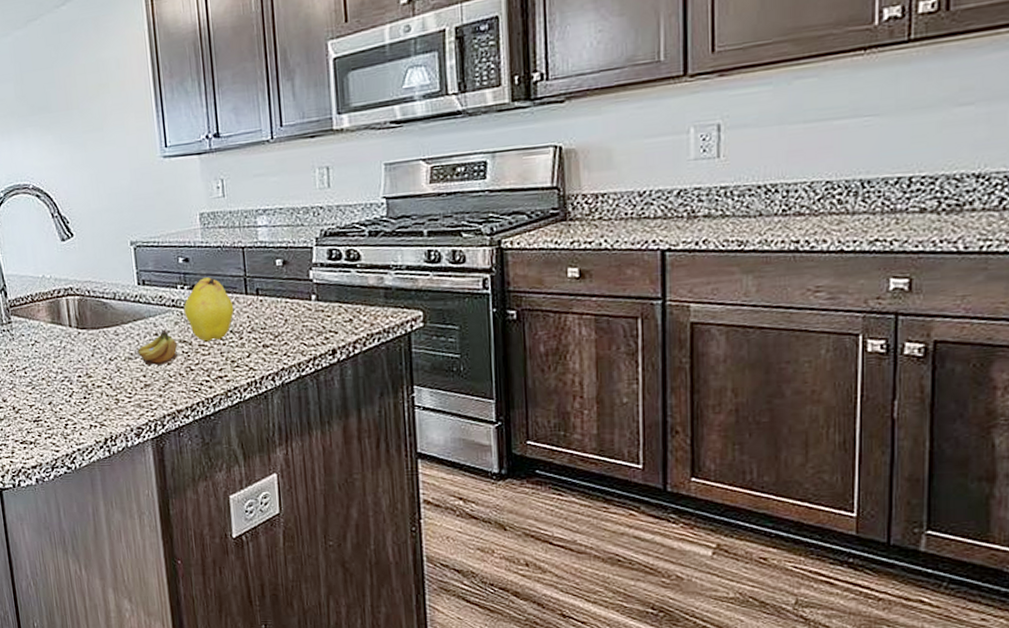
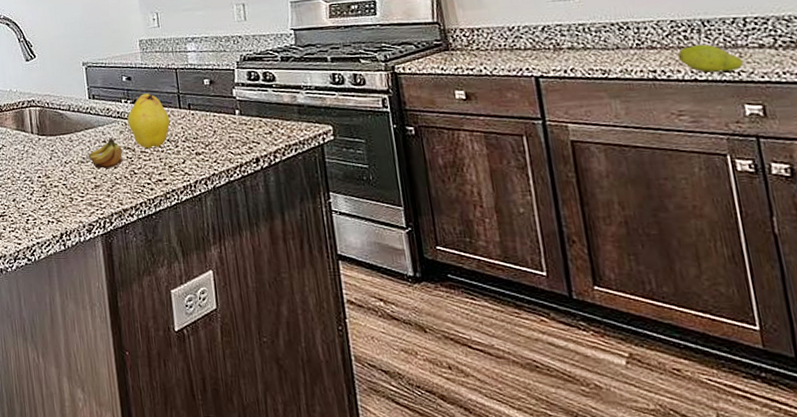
fruit: none [826,208,898,243] -> present [677,44,744,73]

